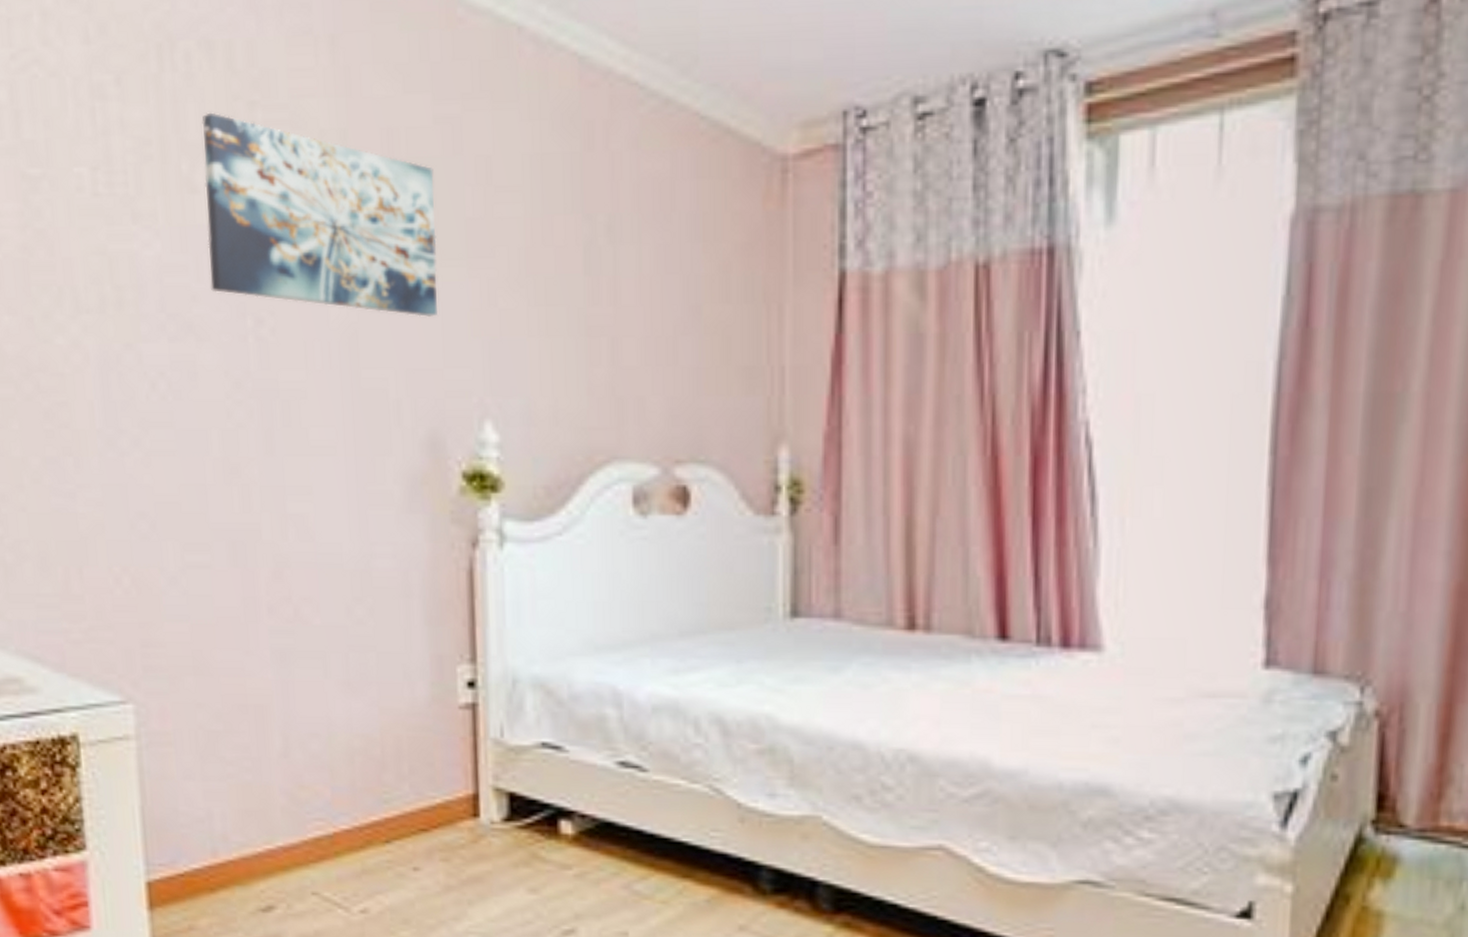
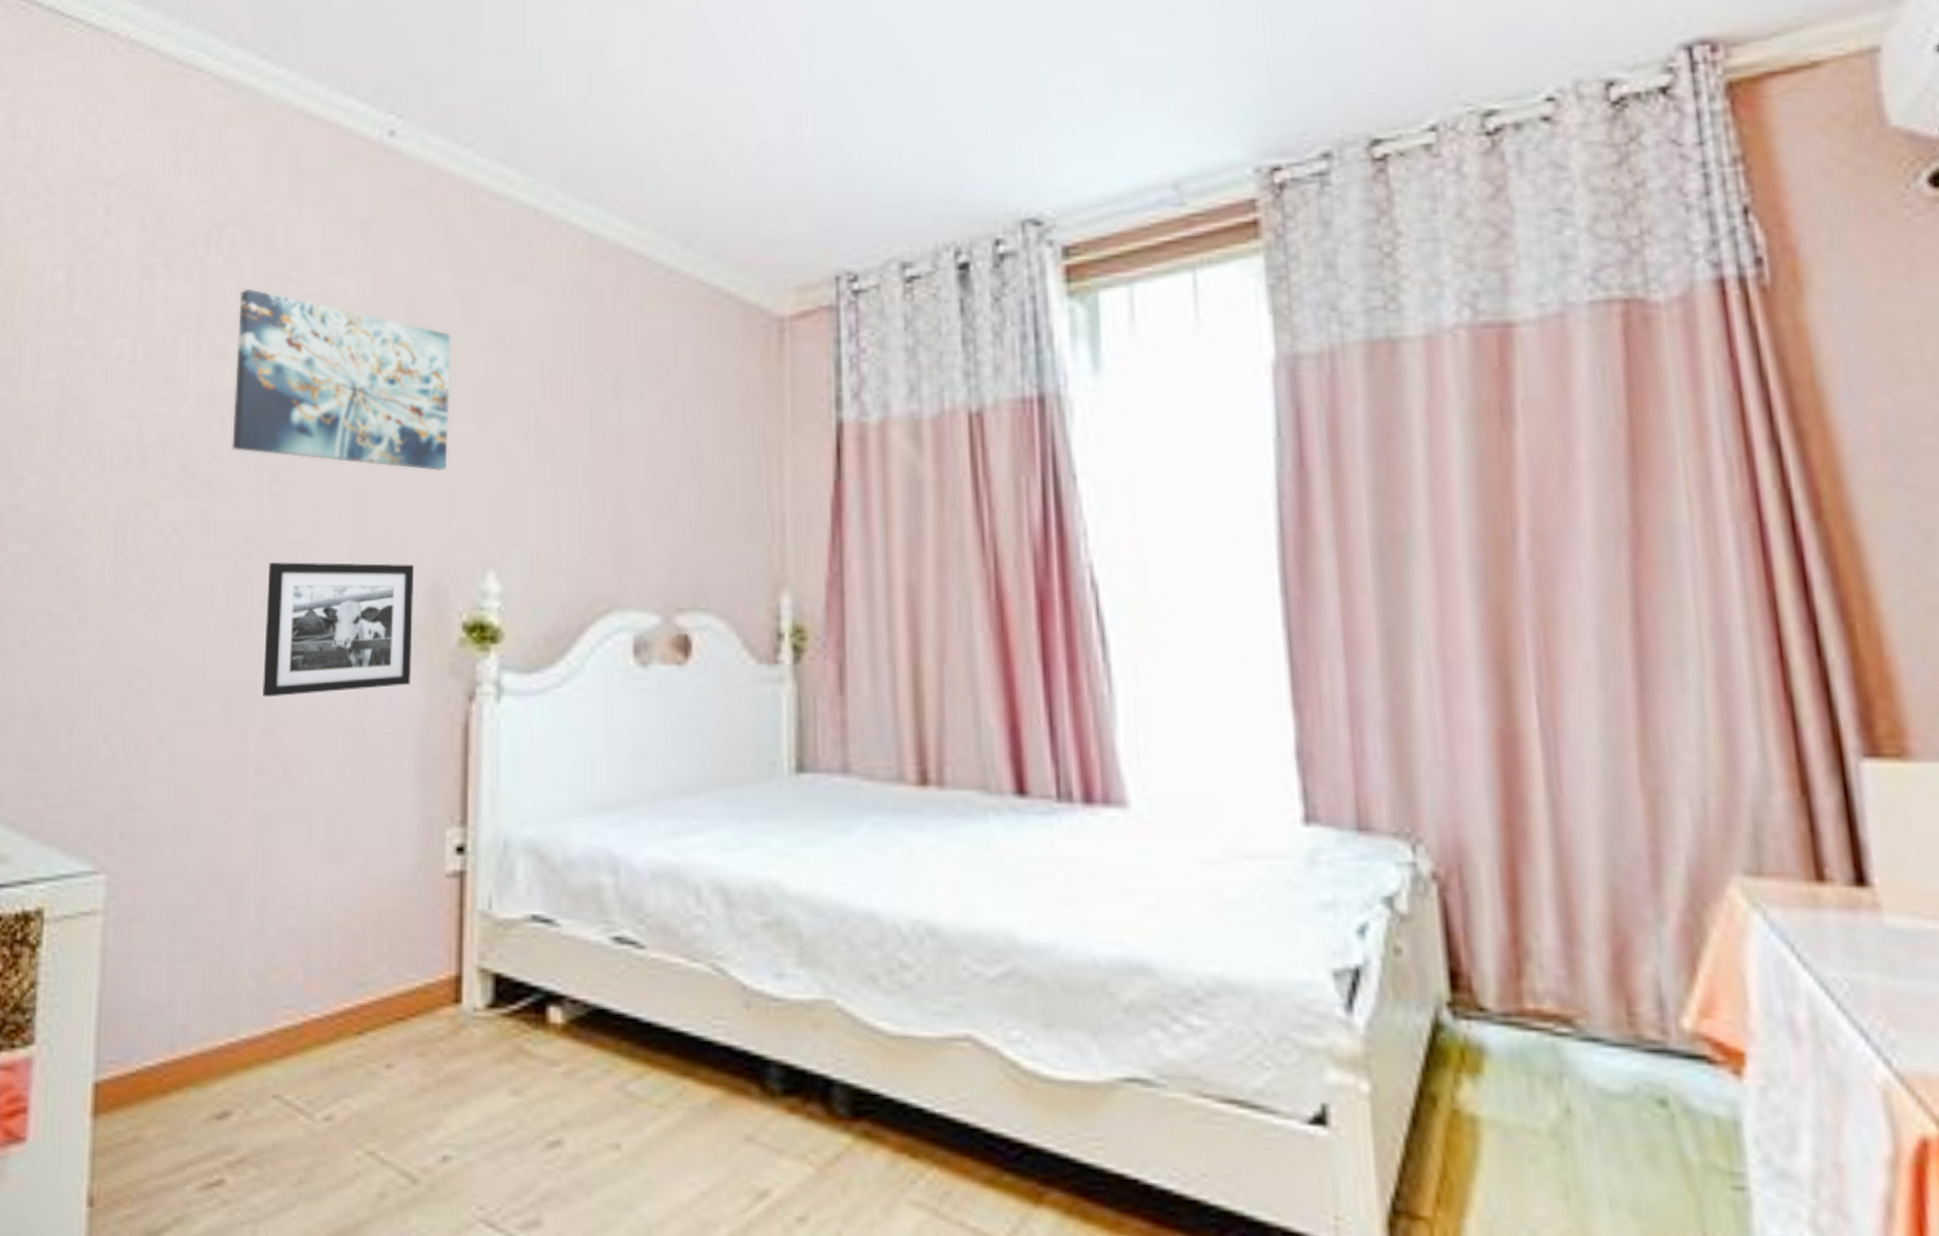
picture frame: none [262,409,414,542] -> present [263,562,414,698]

